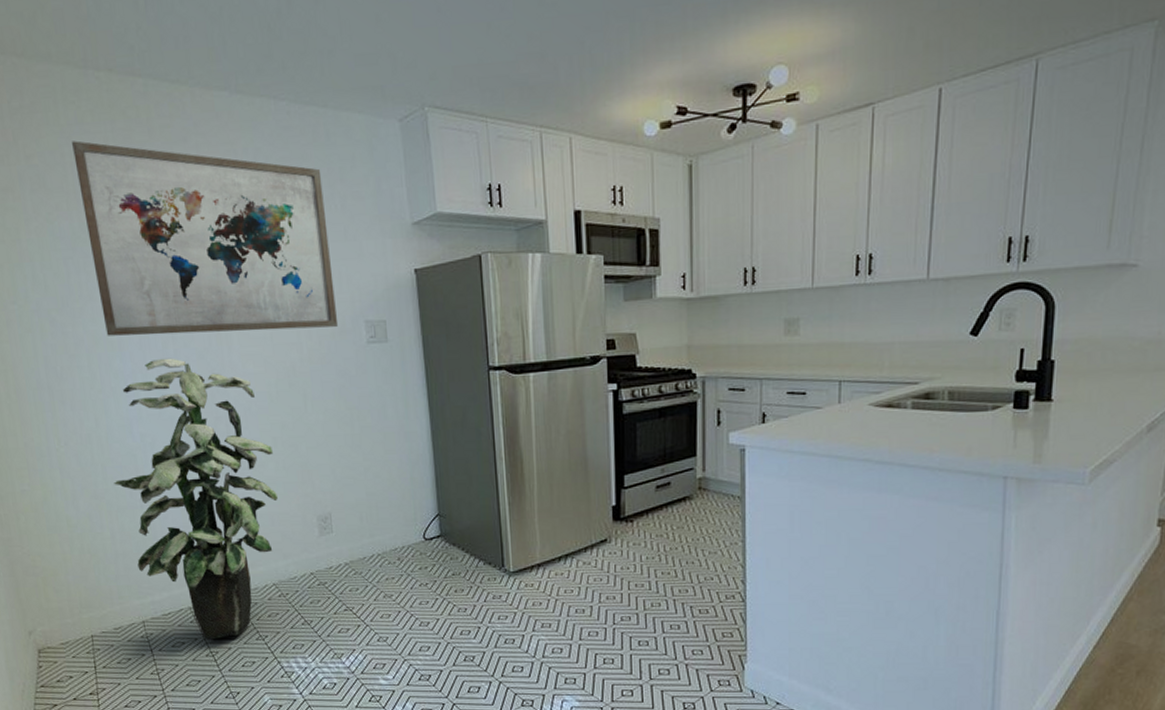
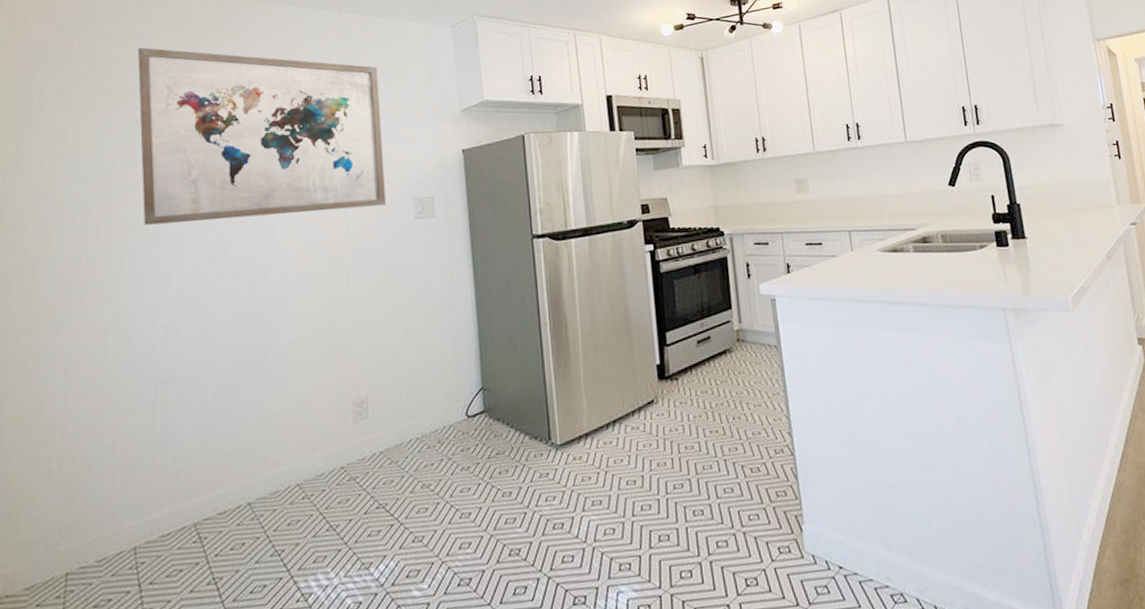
indoor plant: present [114,358,279,640] -> none [125,243,312,564]

